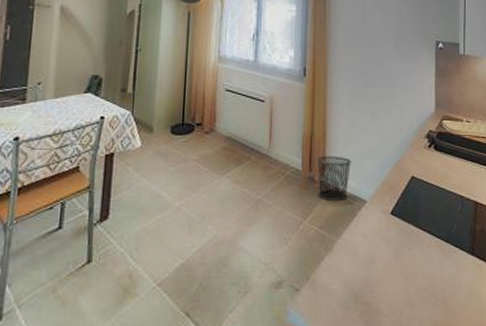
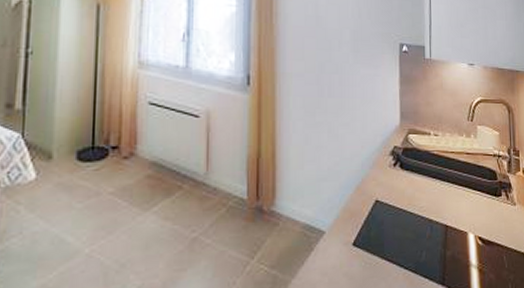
waste bin: present [316,155,352,201] -> none [264,180,307,234]

